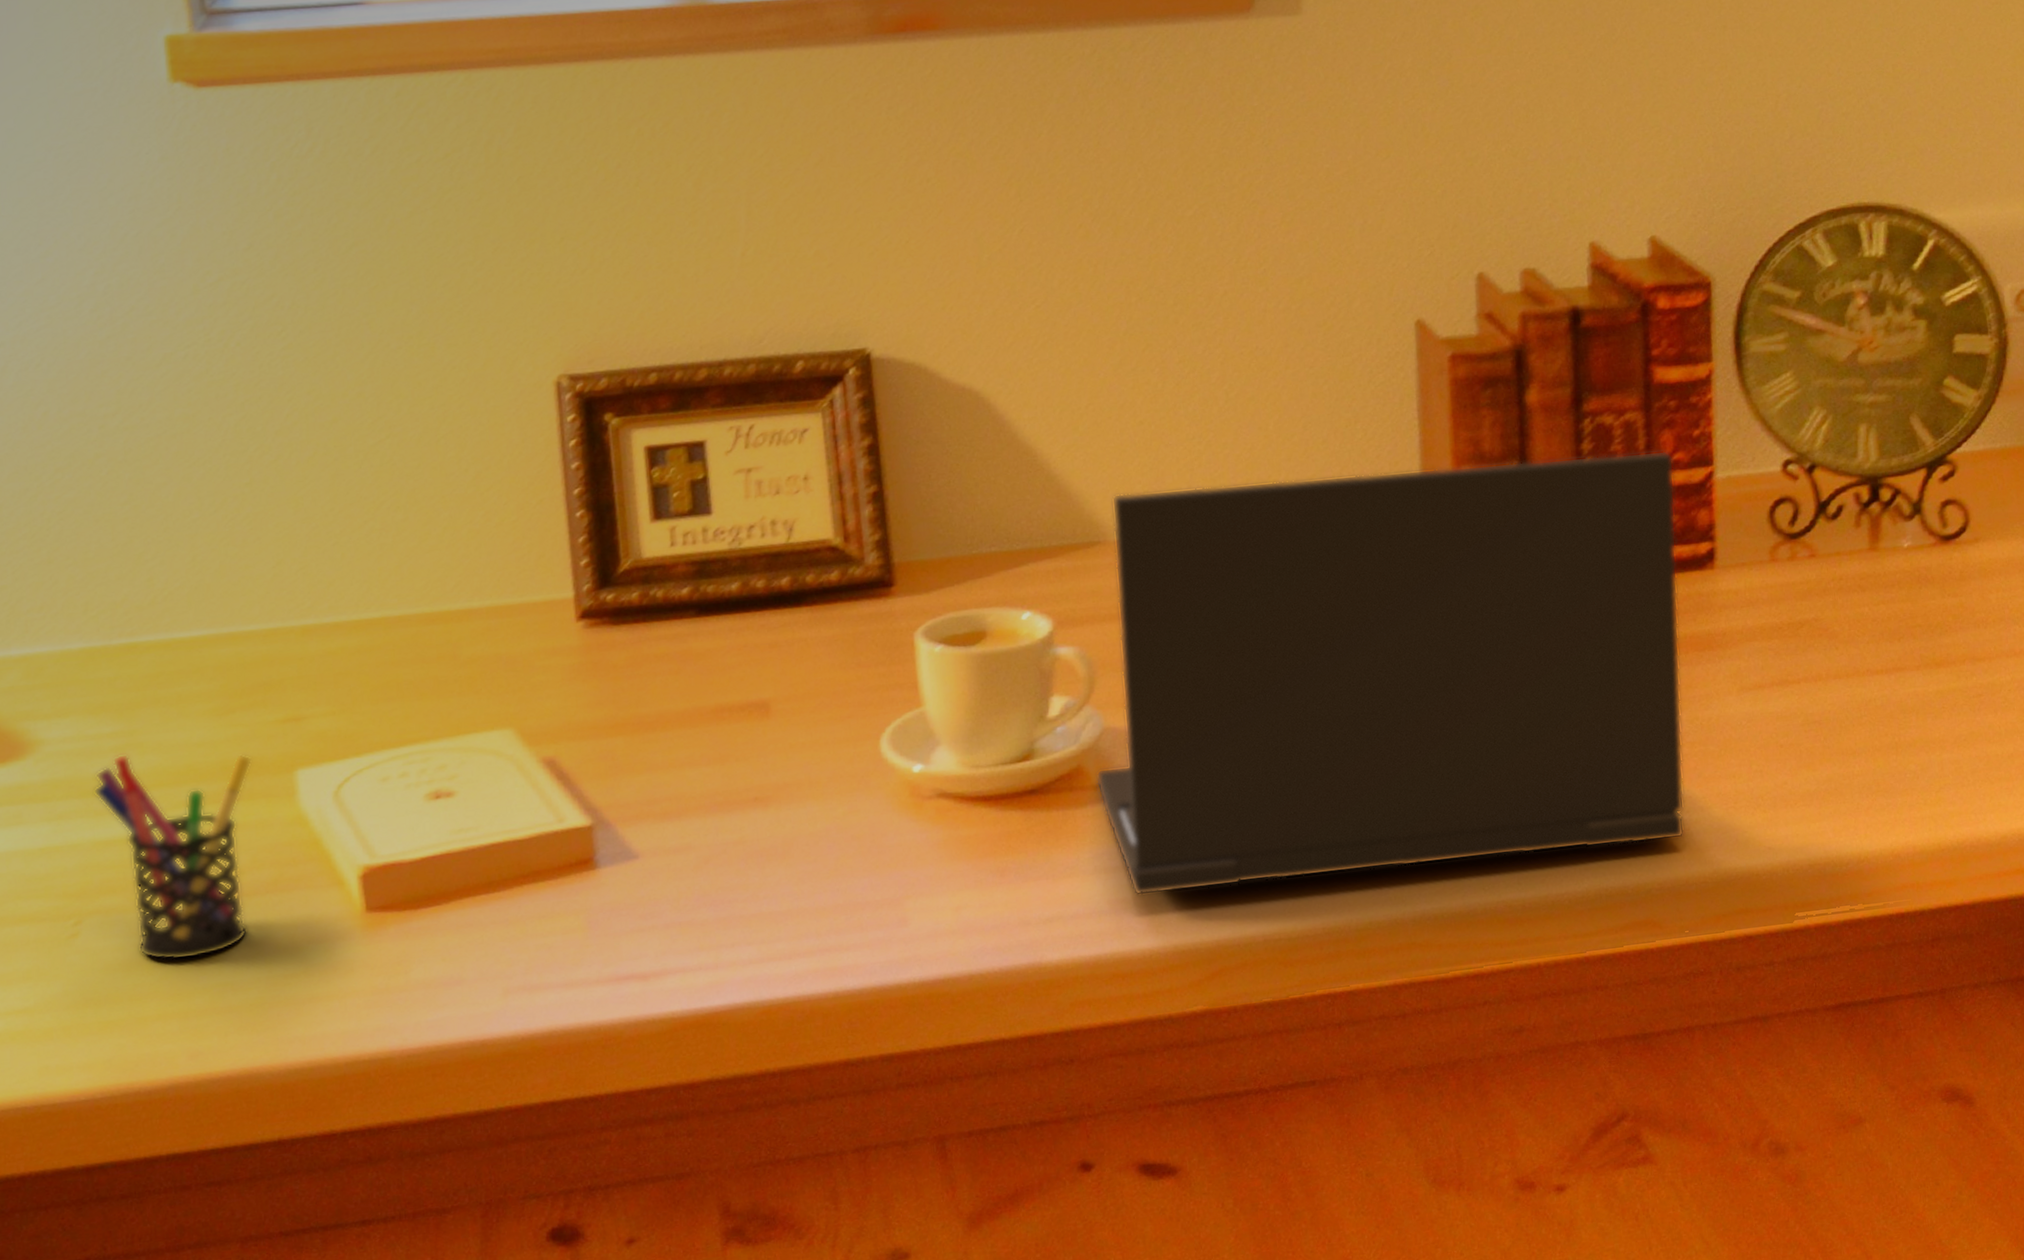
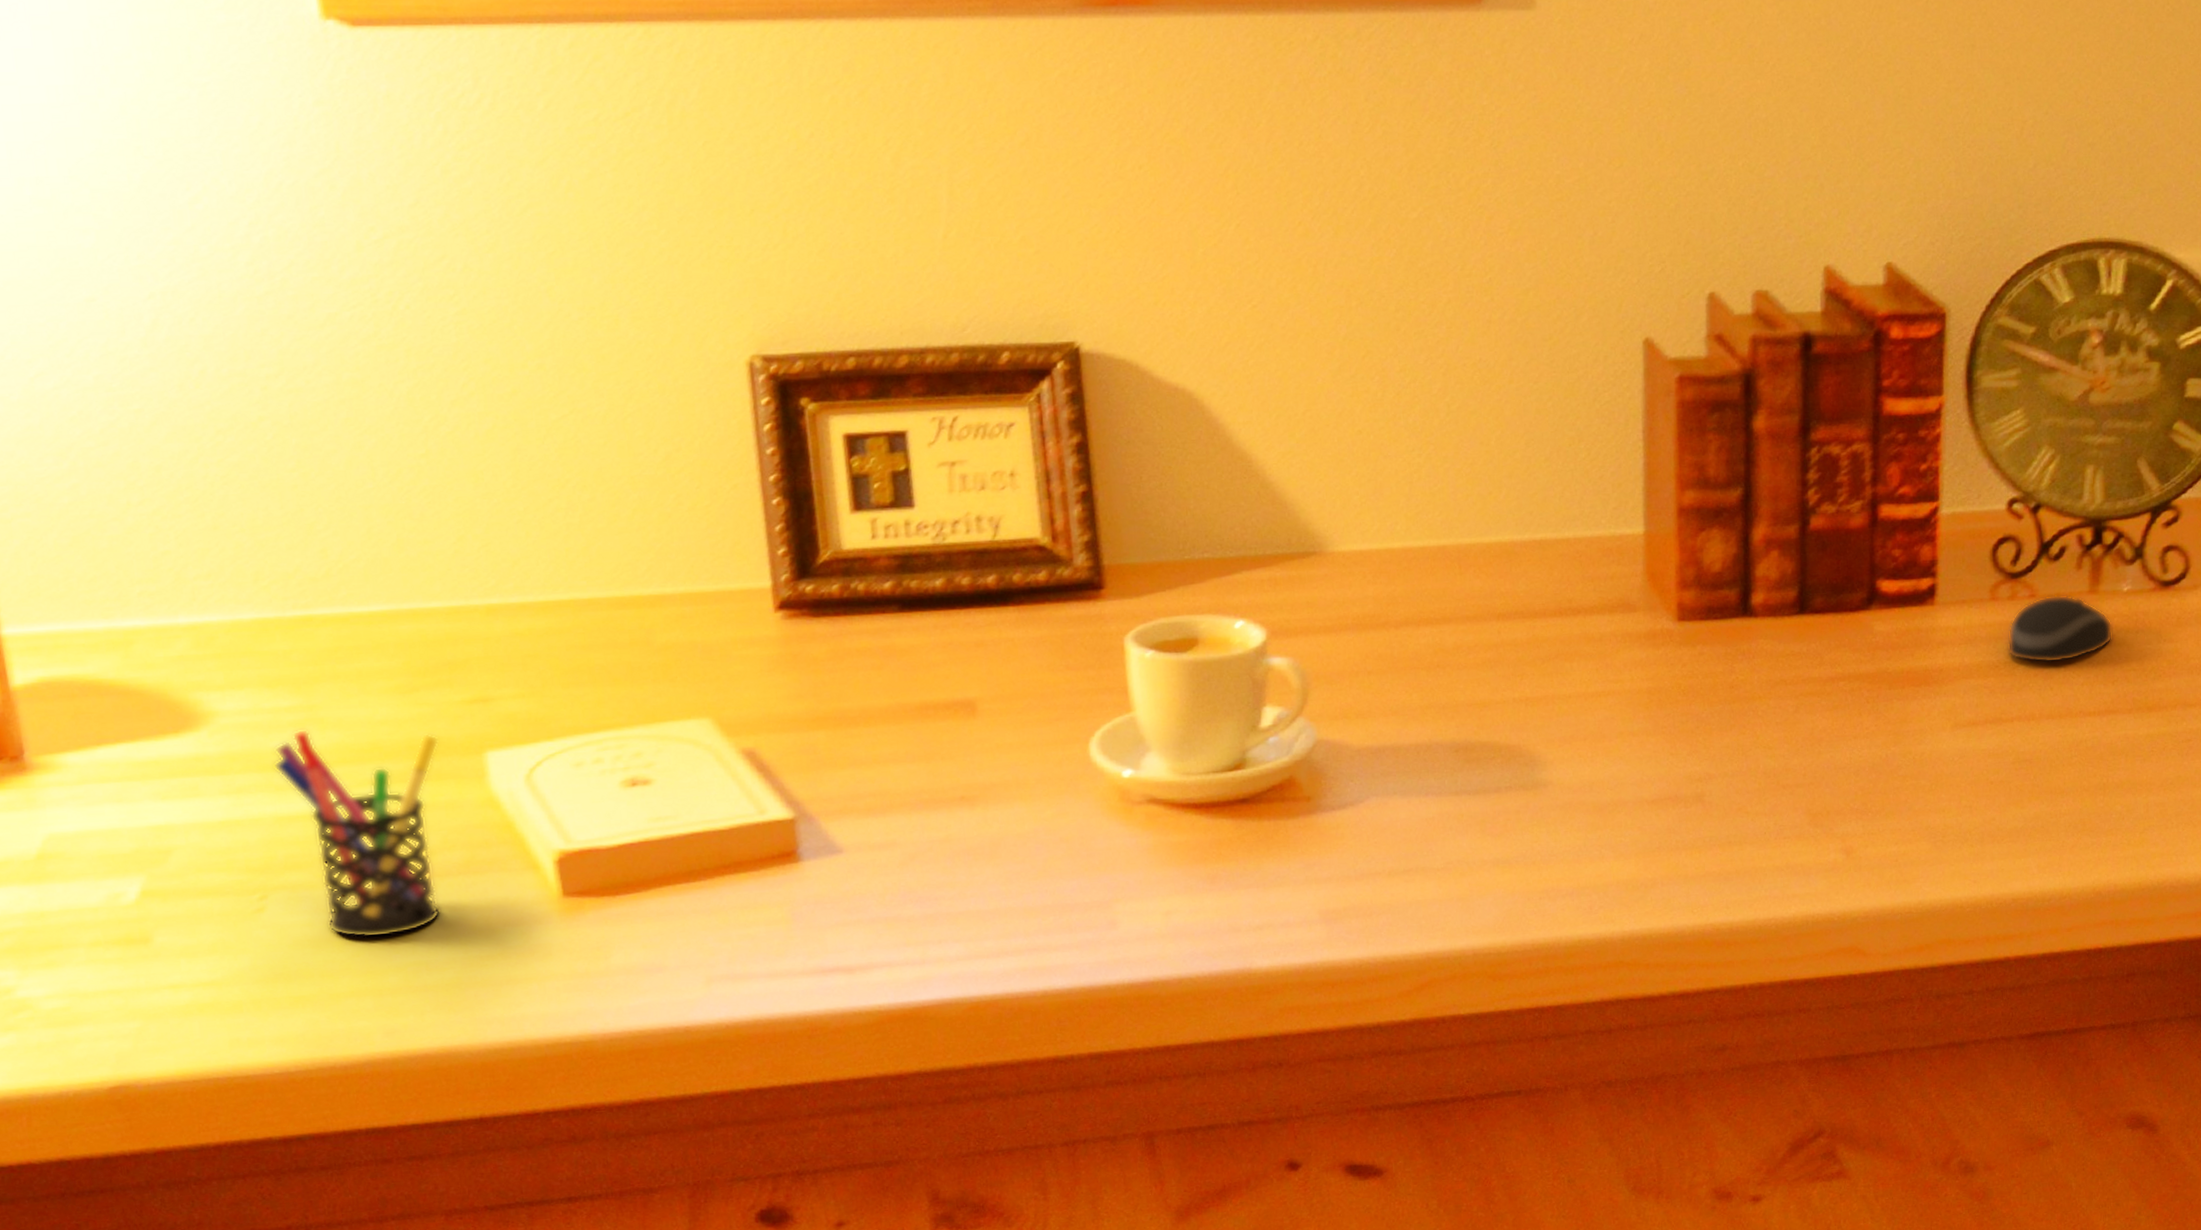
laptop: present [1096,450,1685,896] -> none [1308,483,1900,907]
computer mouse: none [1789,553,1896,623] -> present [2007,595,2113,664]

